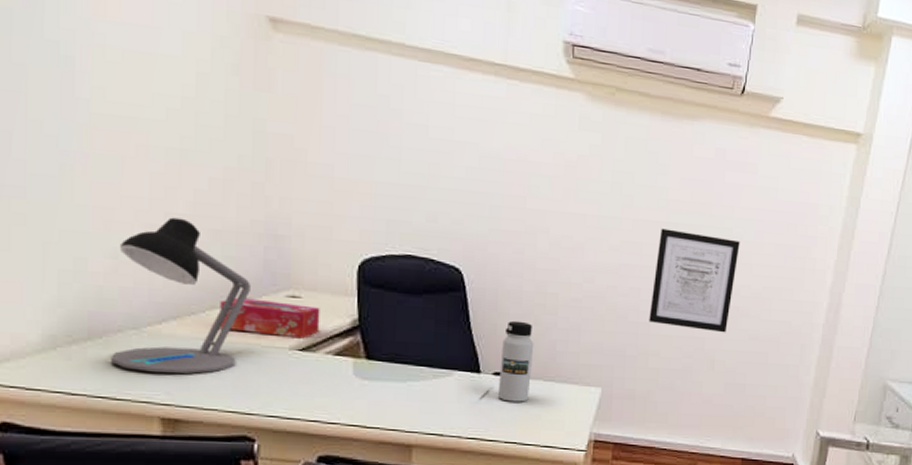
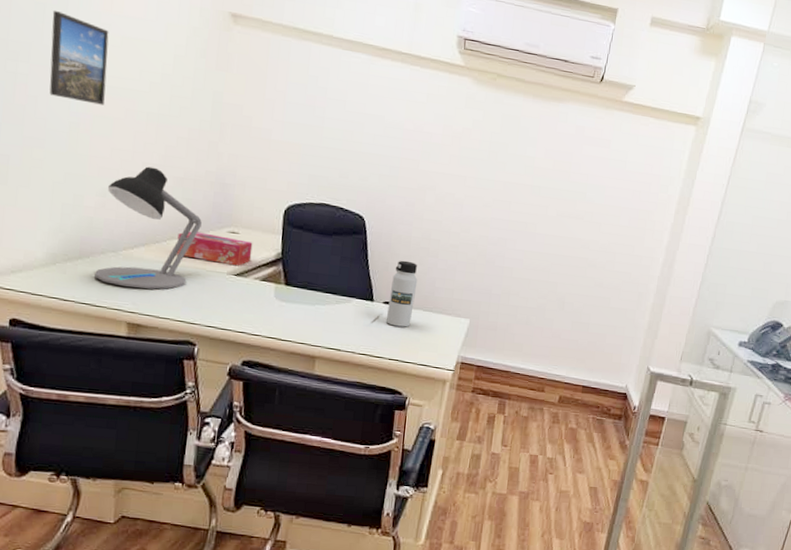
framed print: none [23,17,106,140] -> present [49,11,109,105]
wall art: present [649,228,740,333] -> none [512,190,592,280]

